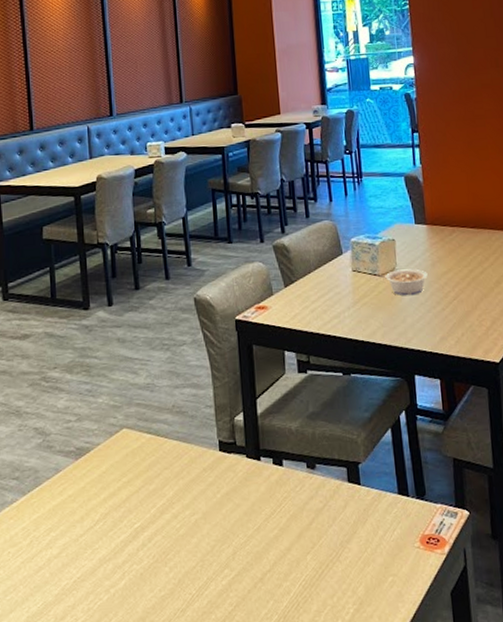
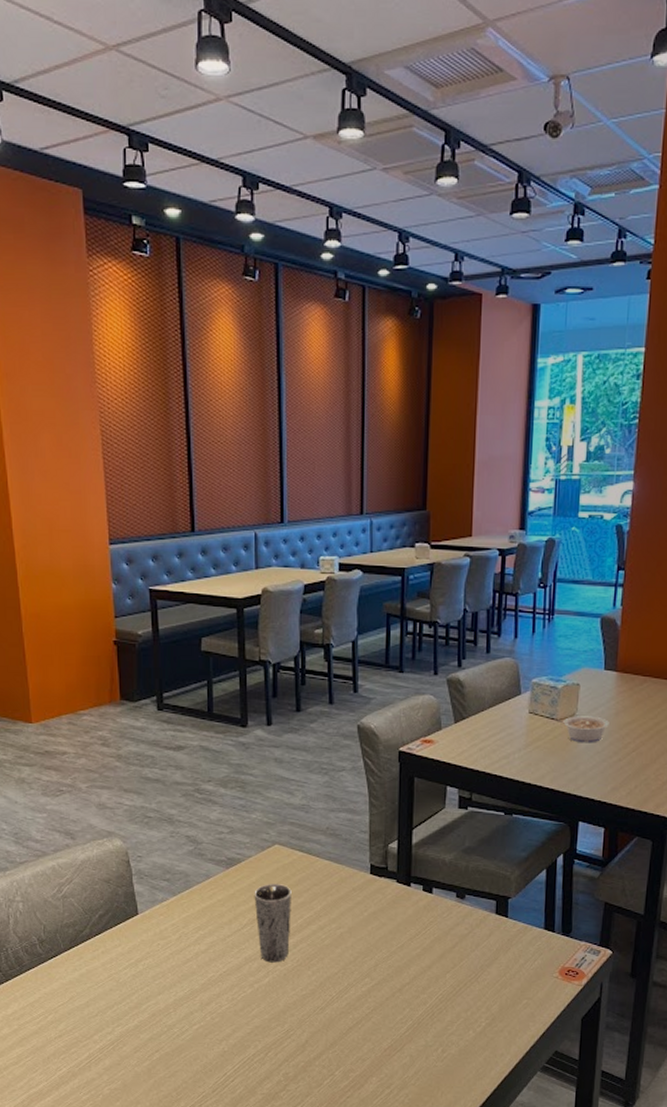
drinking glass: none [104,471,145,562] -> present [254,884,292,963]

